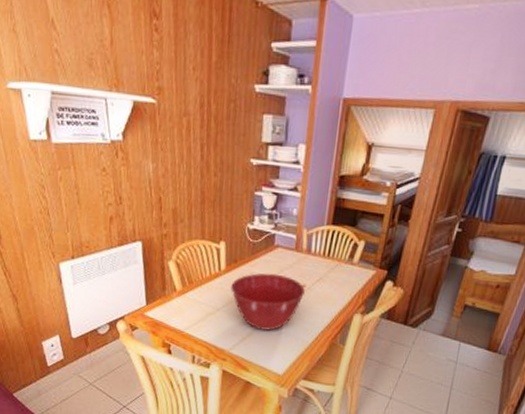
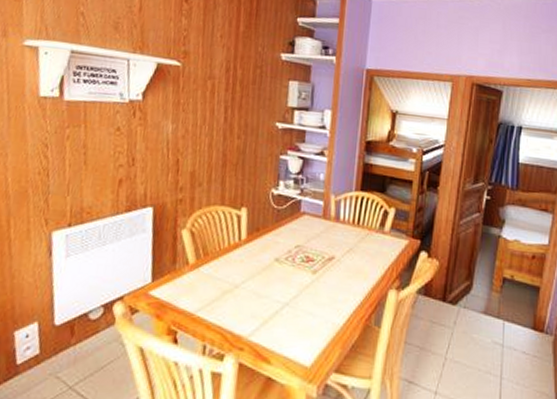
mixing bowl: present [231,273,305,331] -> none [252,243,334,311]

